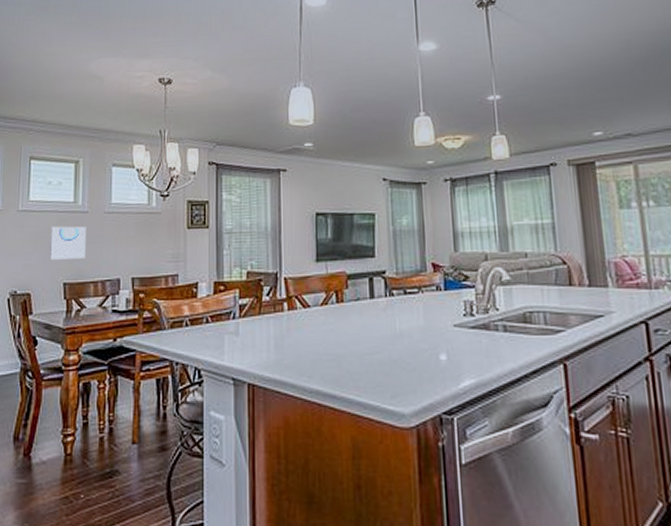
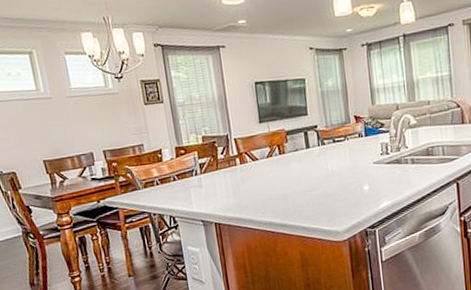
wall art: present [50,226,86,260] -> none [20,111,58,142]

